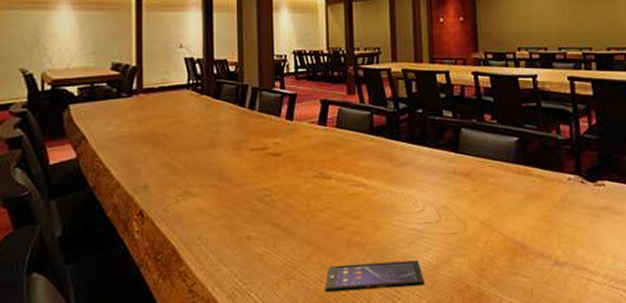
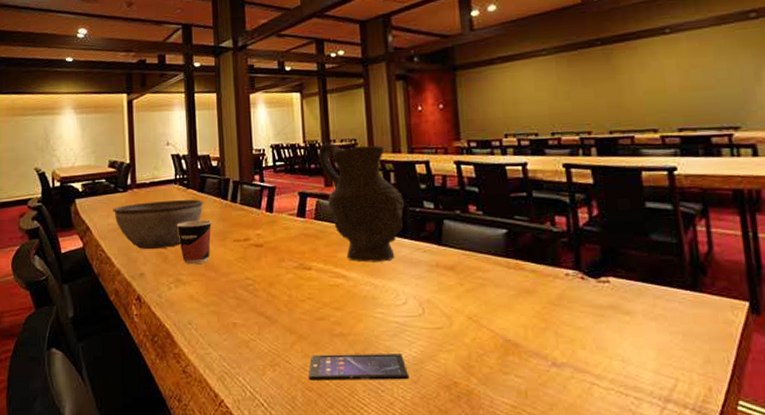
bowl: none [114,106,219,159] -> present [113,199,204,249]
cup: none [187,127,228,176] -> present [176,220,212,265]
decorative vase: none [342,50,425,171] -> present [318,142,405,262]

